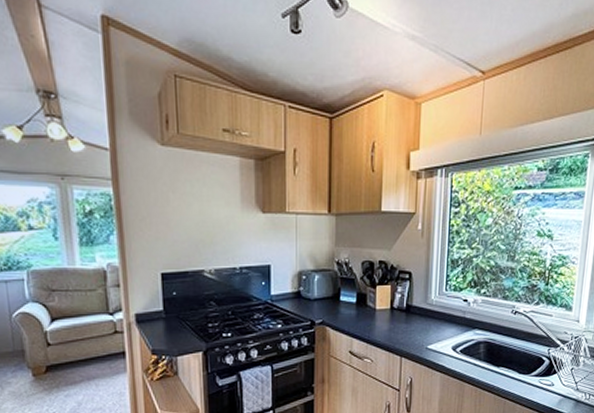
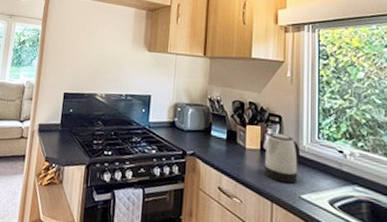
kettle: none [393,291,429,337] -> present [264,133,301,184]

